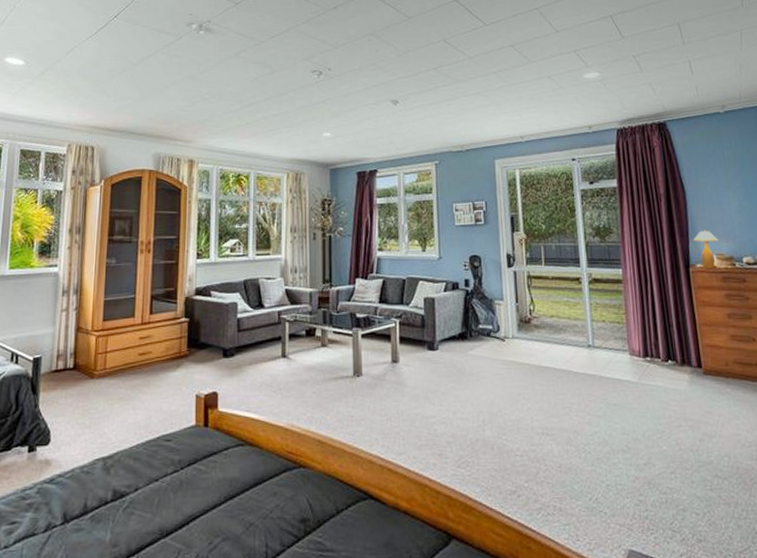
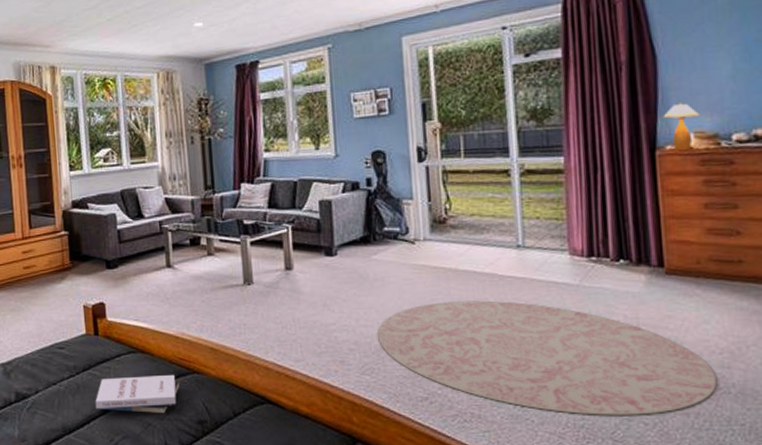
books: none [197,468,285,511] -> present [95,374,180,413]
rug: none [472,395,749,506] -> present [378,300,717,415]

